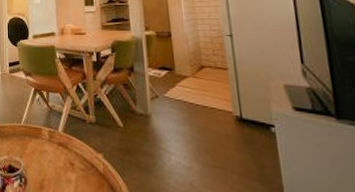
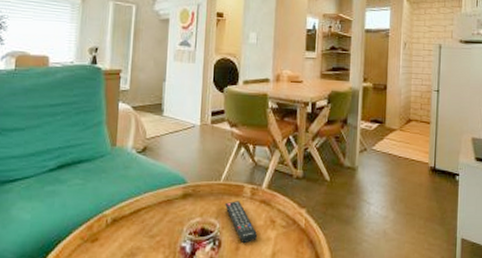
remote control: none [27,142,59,183] -> present [225,201,258,244]

